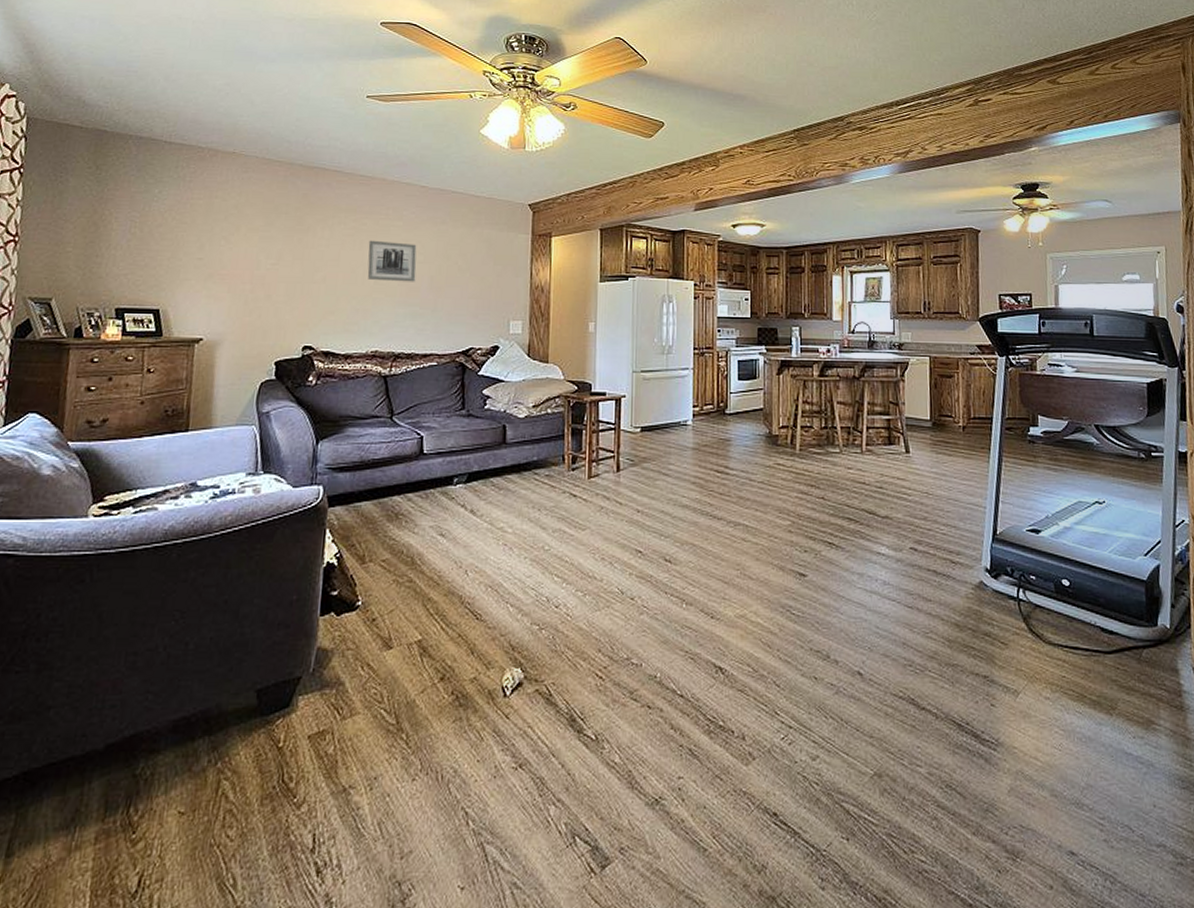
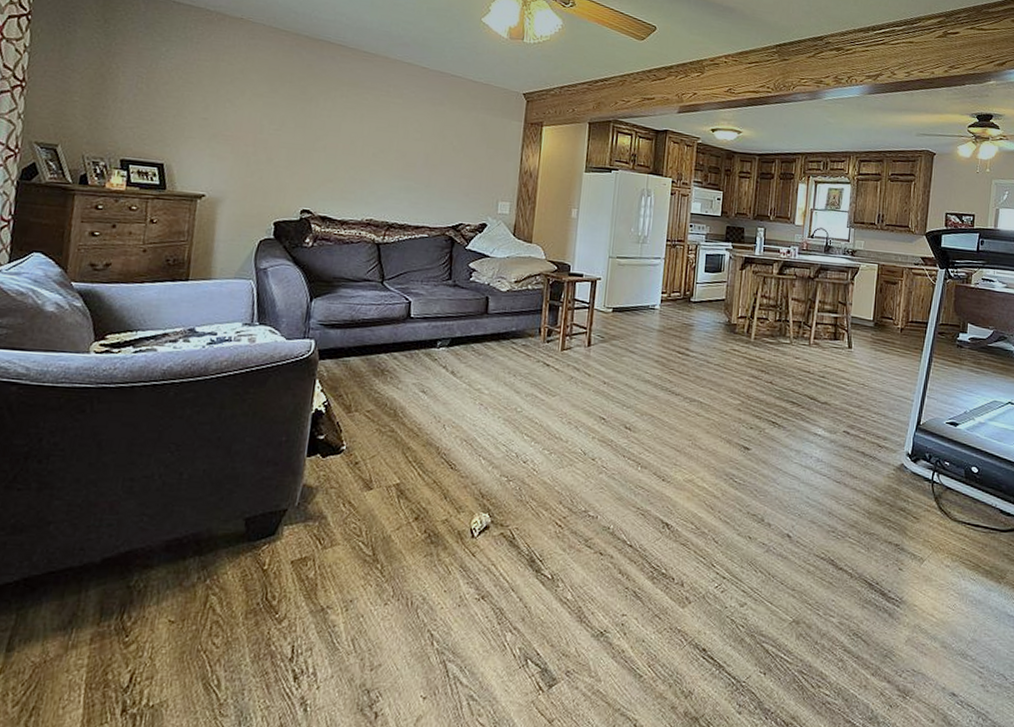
wall art: present [367,240,417,282] -> none [366,114,415,158]

